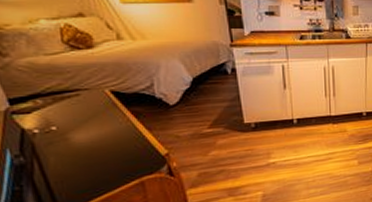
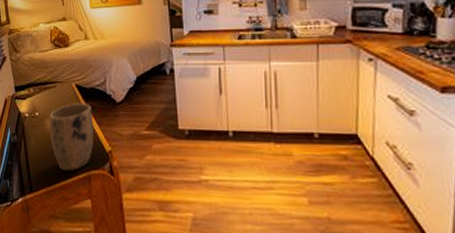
plant pot: none [74,110,144,183] -> present [49,104,94,171]

